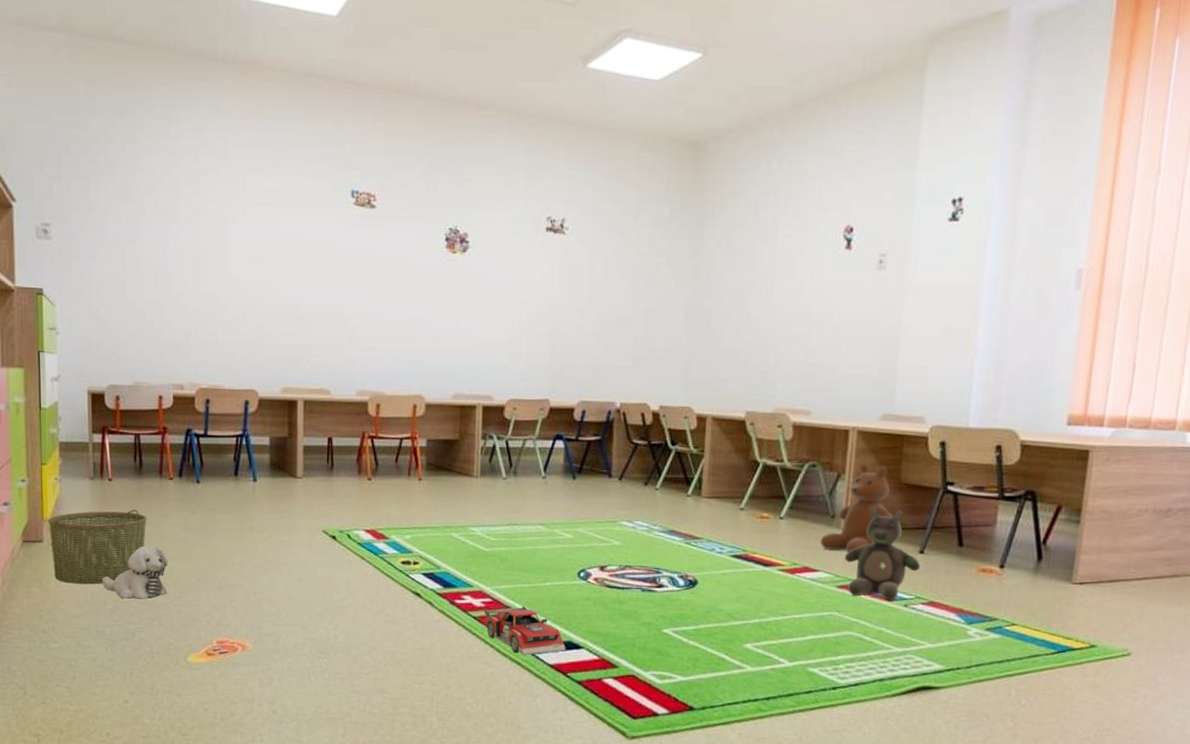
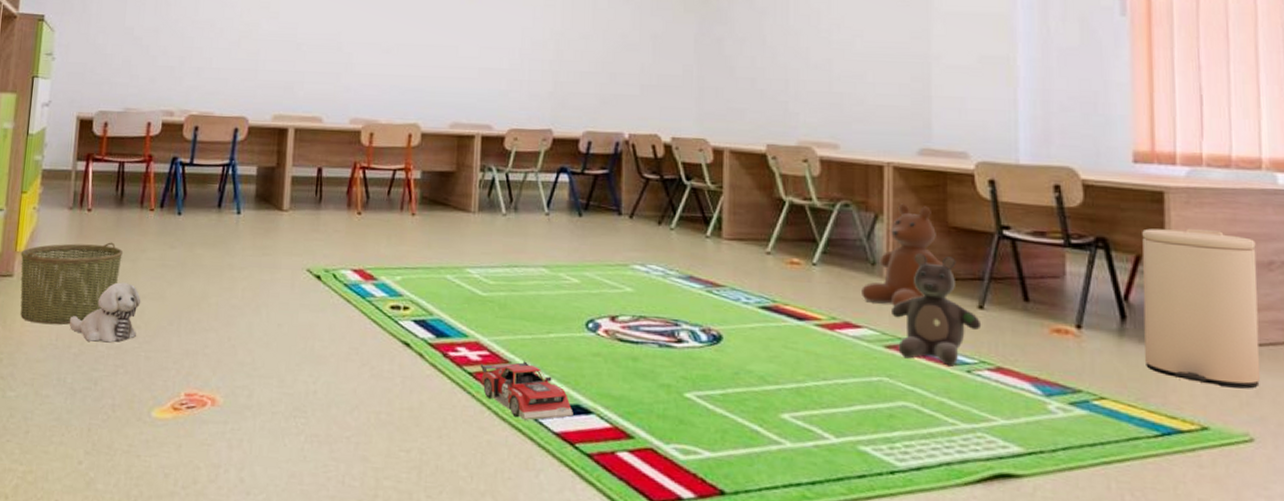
pedal bin: none [1053,481,1159,614] -> present [1142,228,1261,389]

